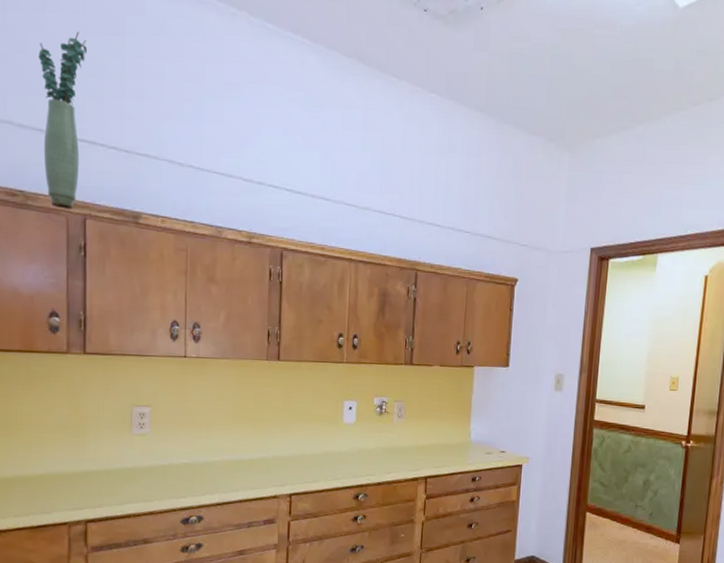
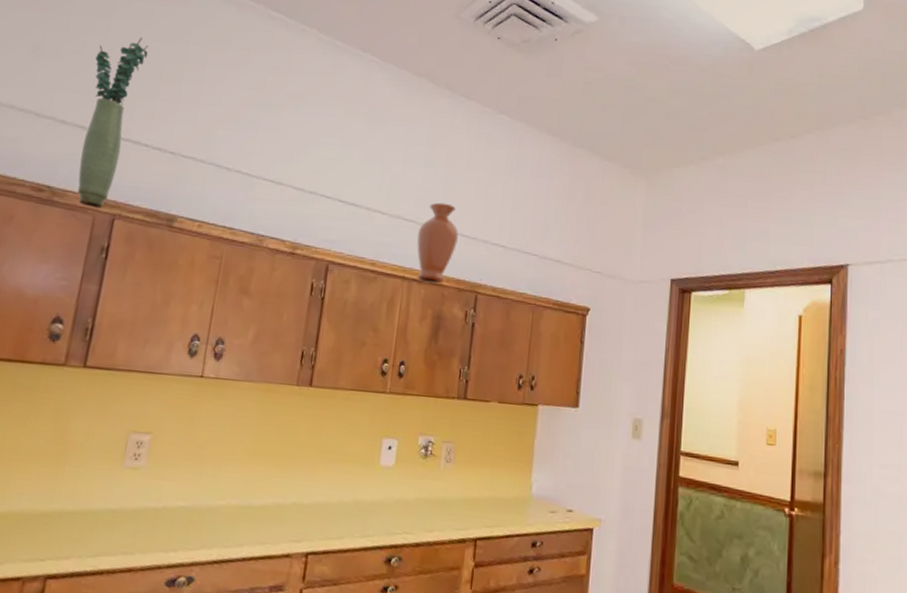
vase: none [359,186,397,264] -> present [416,202,459,284]

